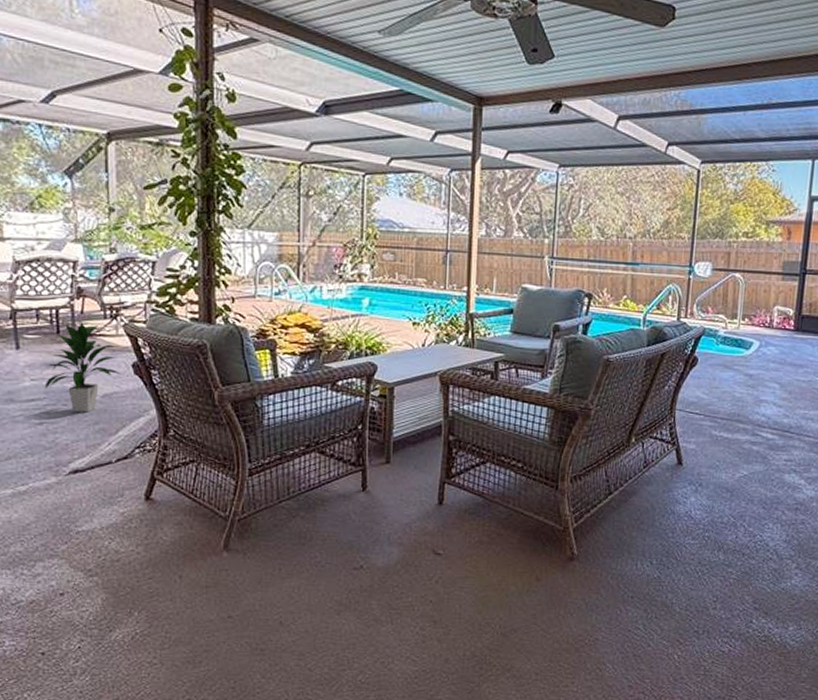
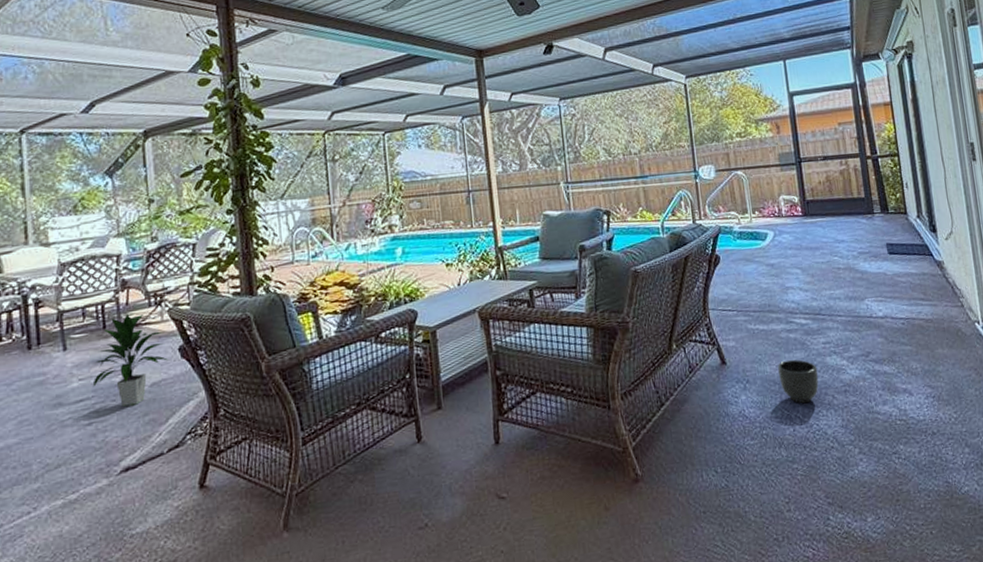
planter: none [732,470,773,514] -> present [778,359,819,404]

